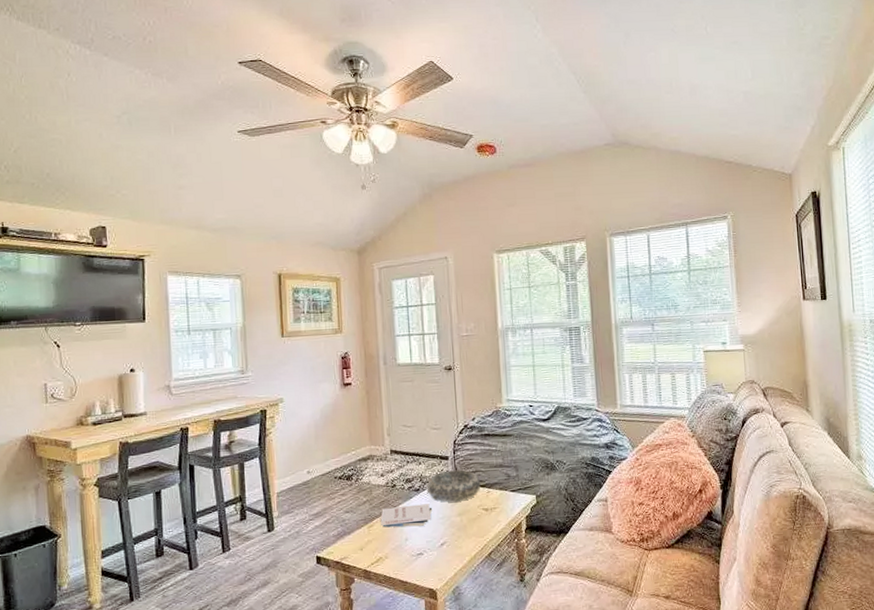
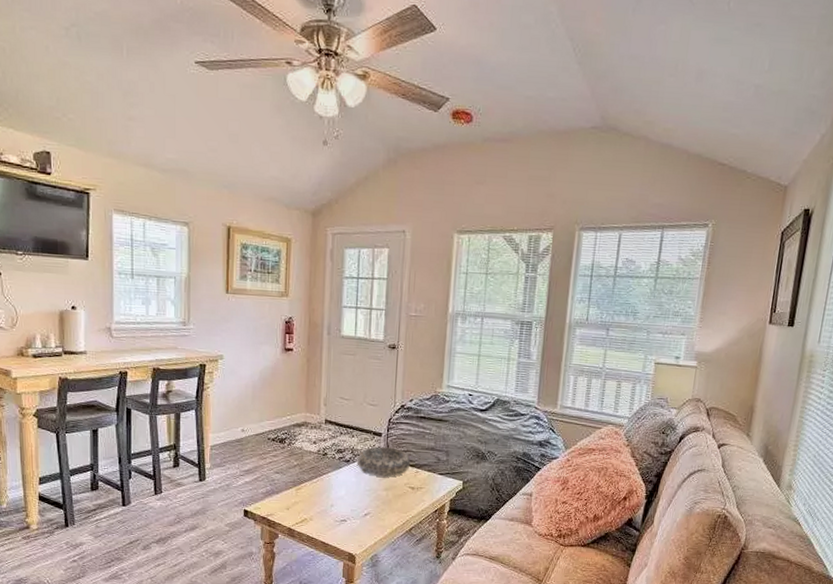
books: present [380,503,433,528] -> none [309,474,360,495]

